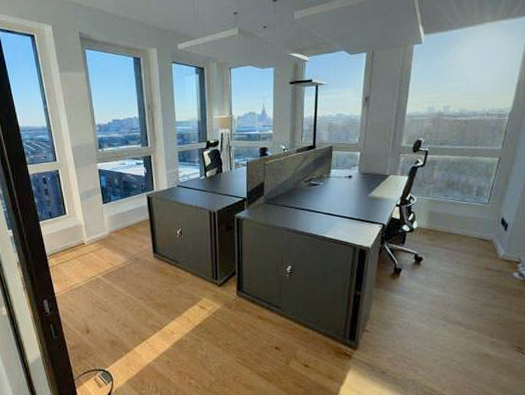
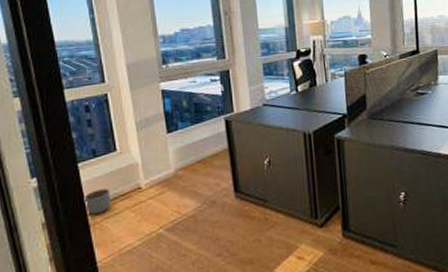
planter: none [45,242,64,260] -> present [84,189,112,215]

